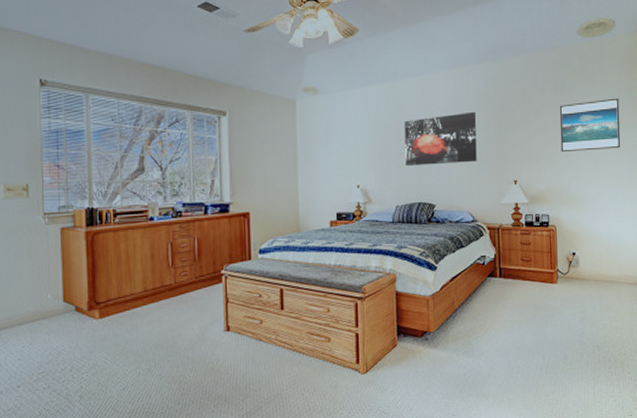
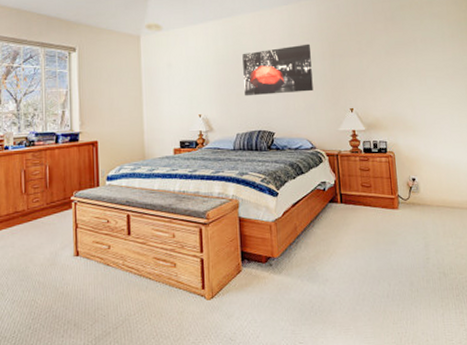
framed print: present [559,98,621,153] -> none [390,29,454,81]

